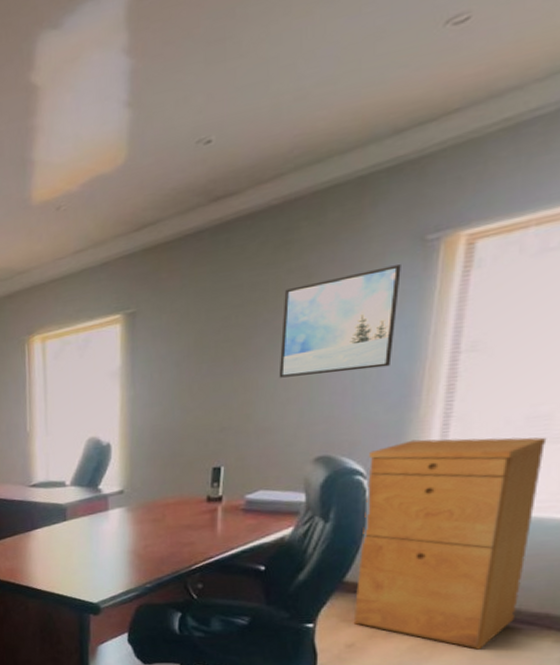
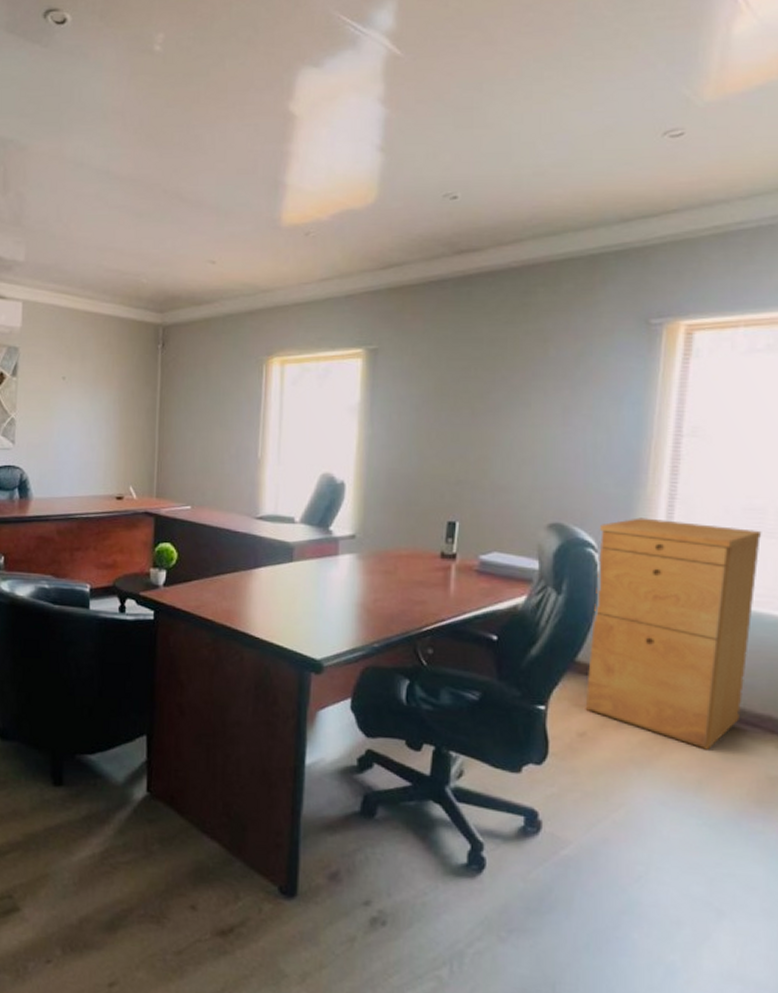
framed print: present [279,264,401,378] -> none [515,343,628,440]

